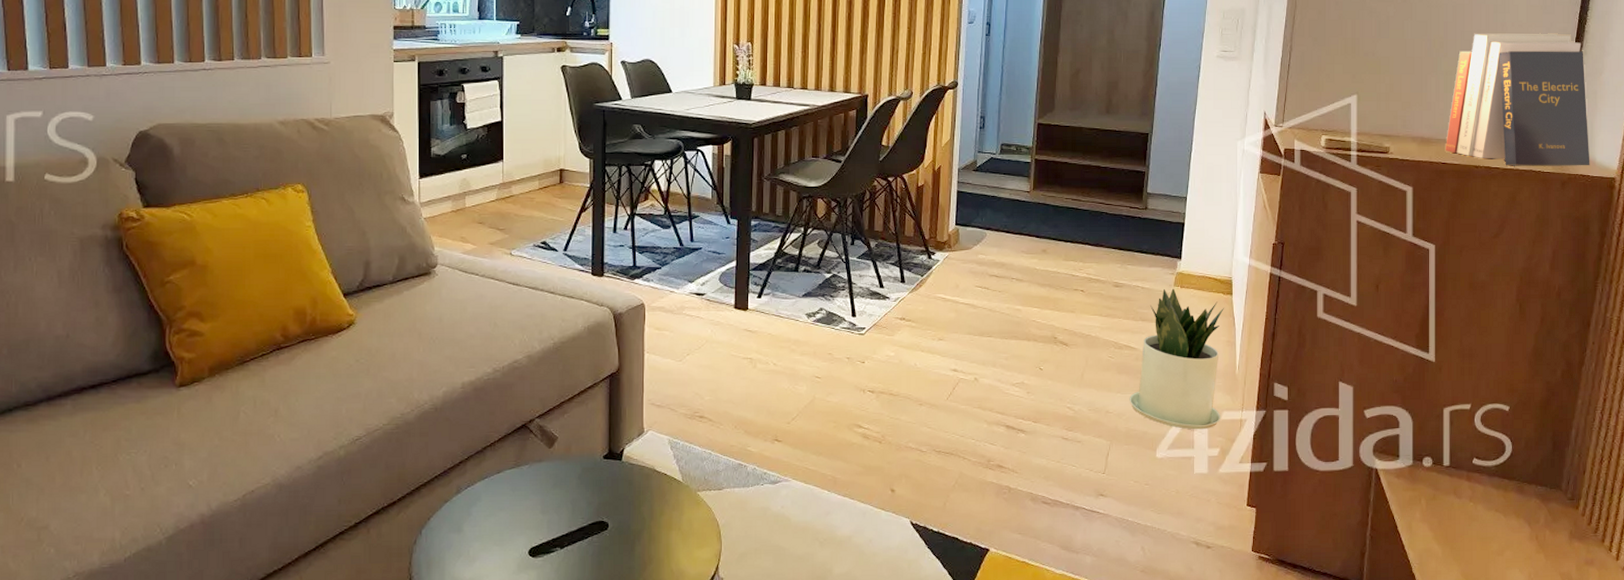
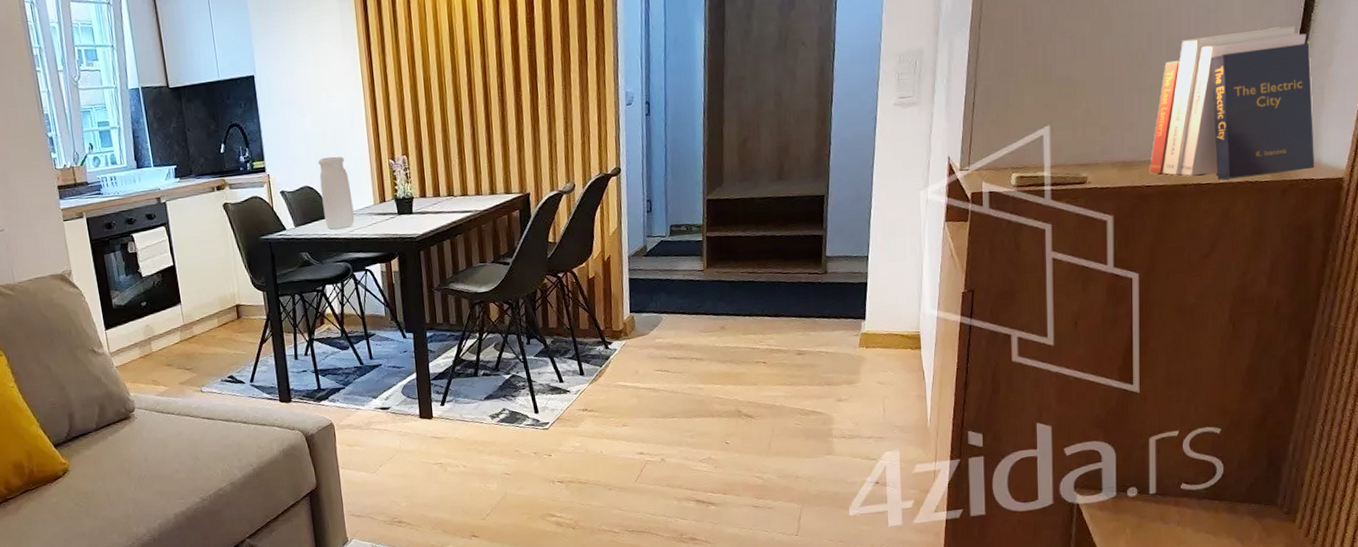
vase: none [662,34,693,107] -> present [318,156,355,230]
planter: present [1129,288,1225,430] -> none [818,349,914,486]

